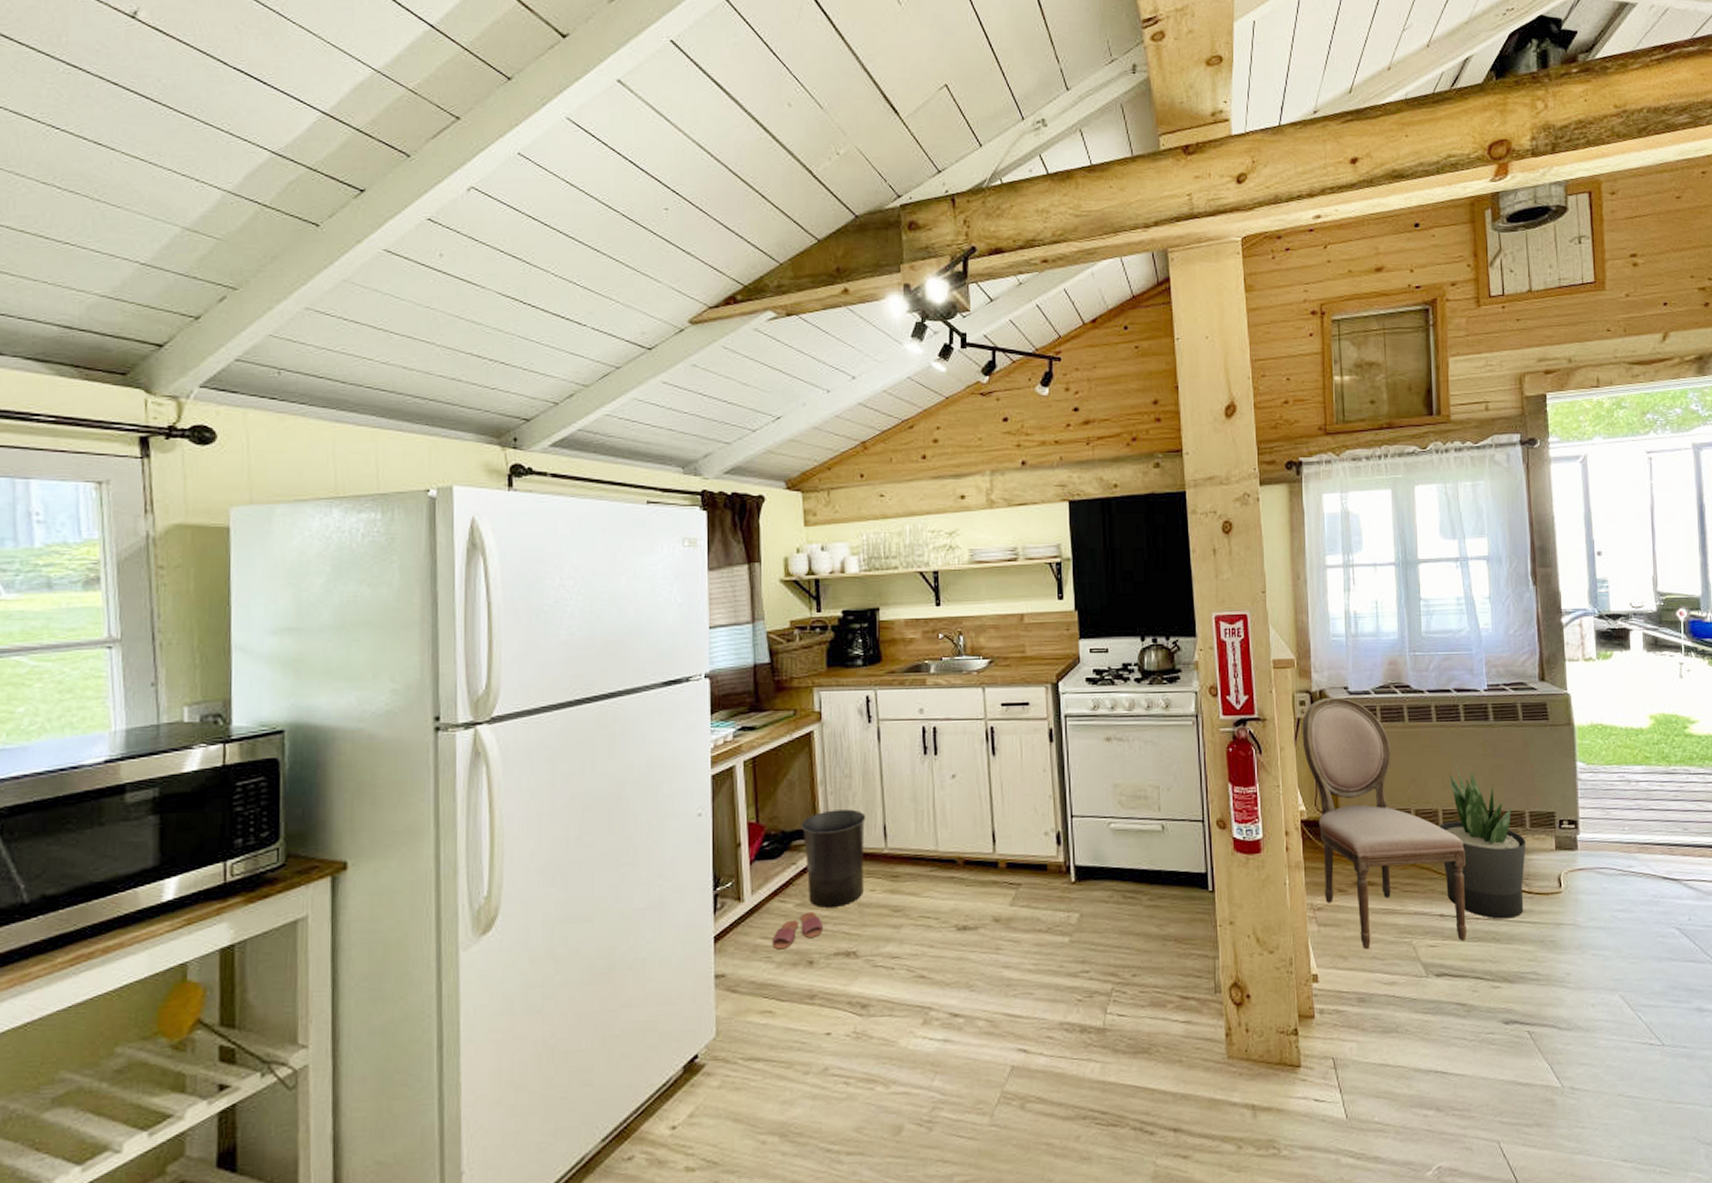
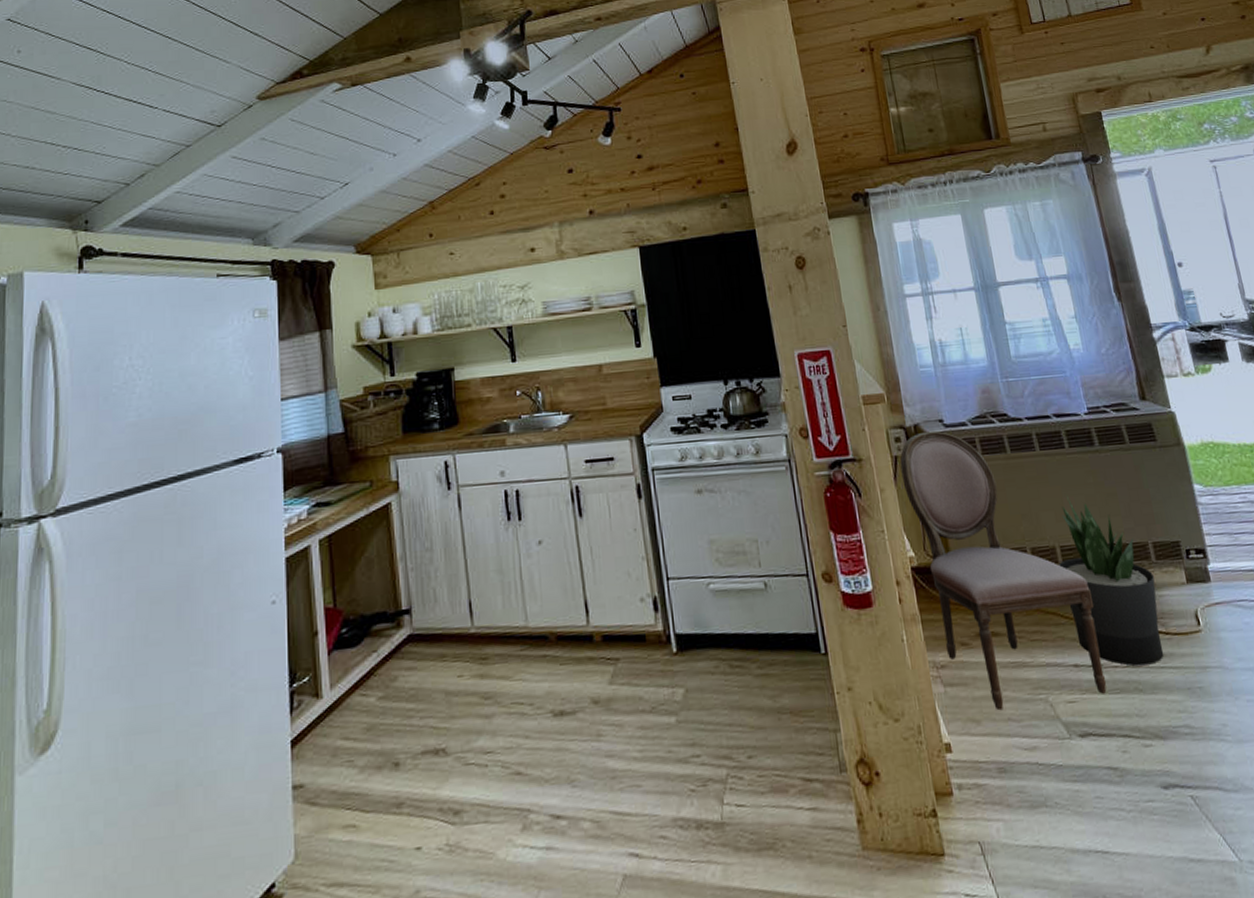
slippers: present [772,911,823,950] -> none [353,704,408,752]
waste bin: present [801,809,866,908] -> none [381,586,451,700]

